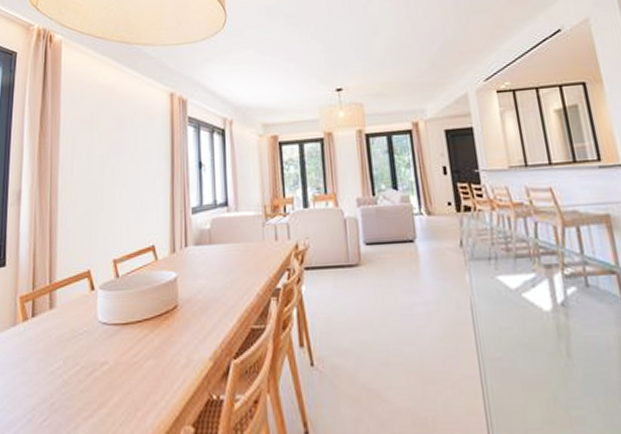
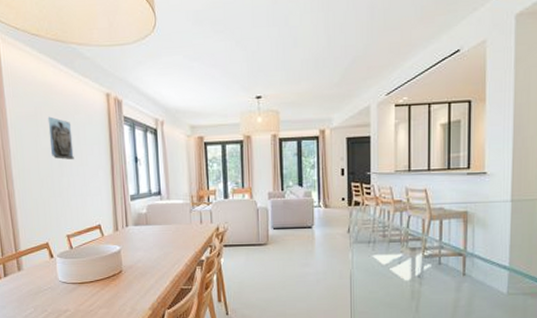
wall sculpture: none [103,120,130,169] -> present [47,116,74,160]

